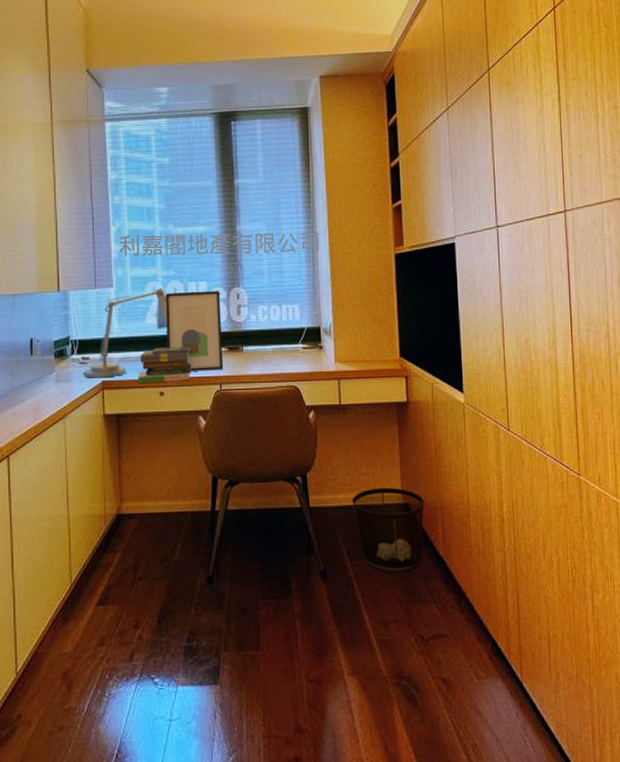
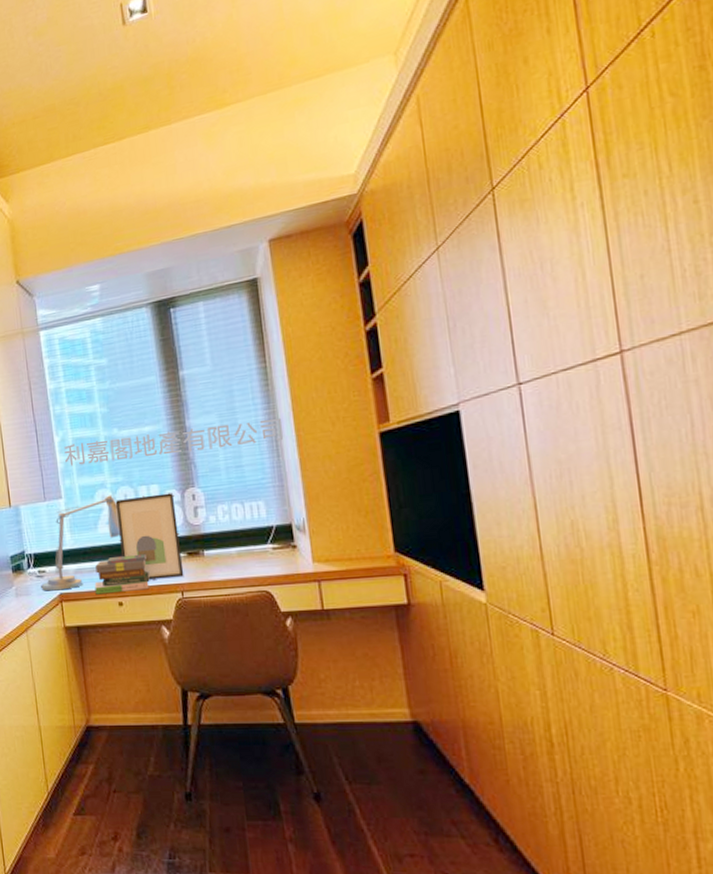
waste bin: present [352,487,424,574] -> none [345,702,442,801]

